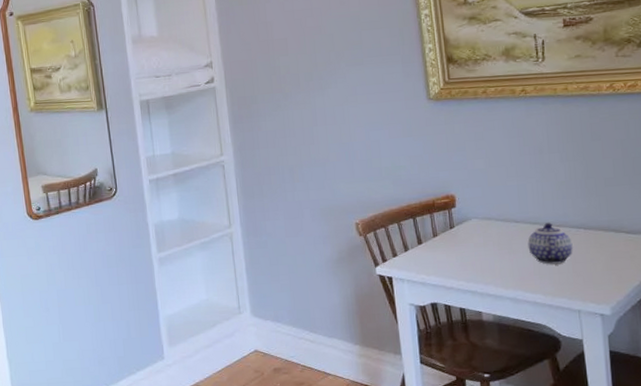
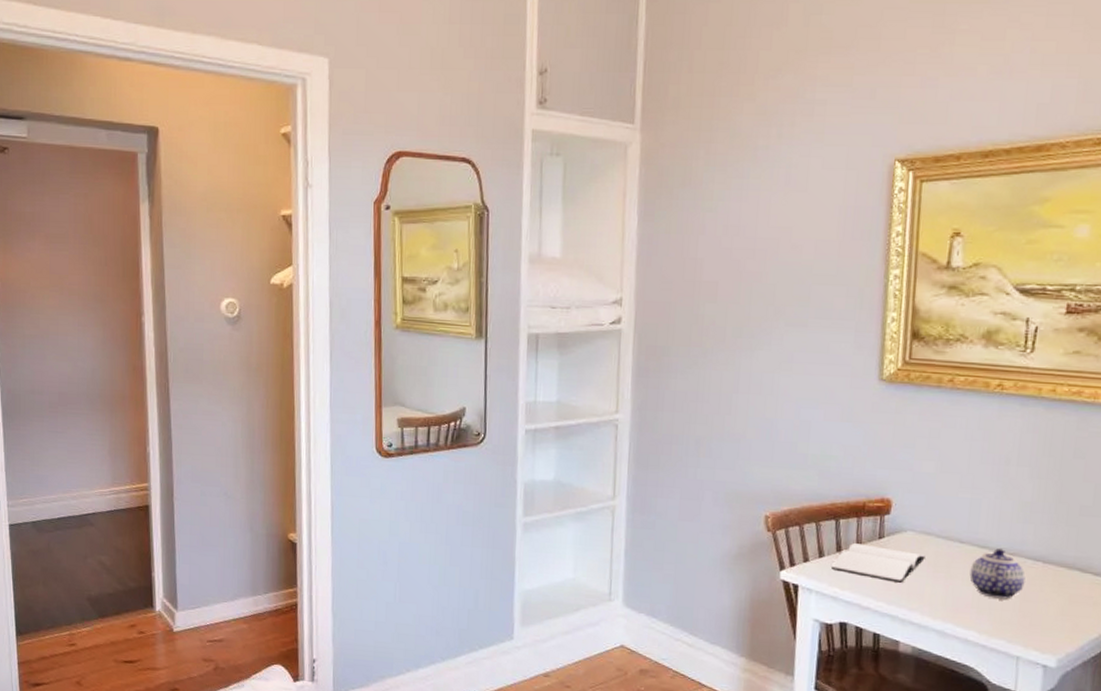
book: none [416,235,490,263] -> present [831,543,925,583]

